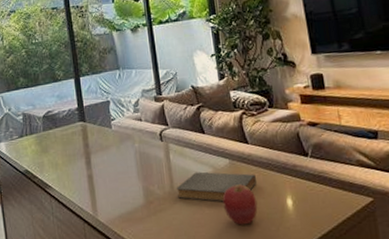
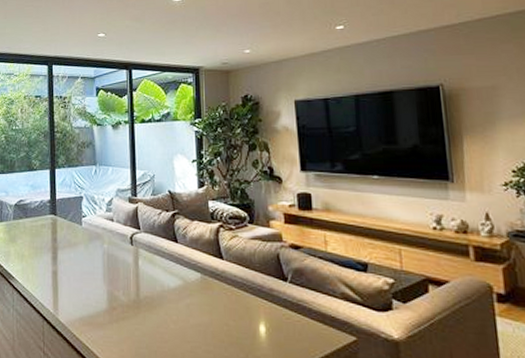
book: present [176,171,256,202] -> none [142,282,228,319]
apple: present [222,184,258,225] -> none [190,302,227,347]

